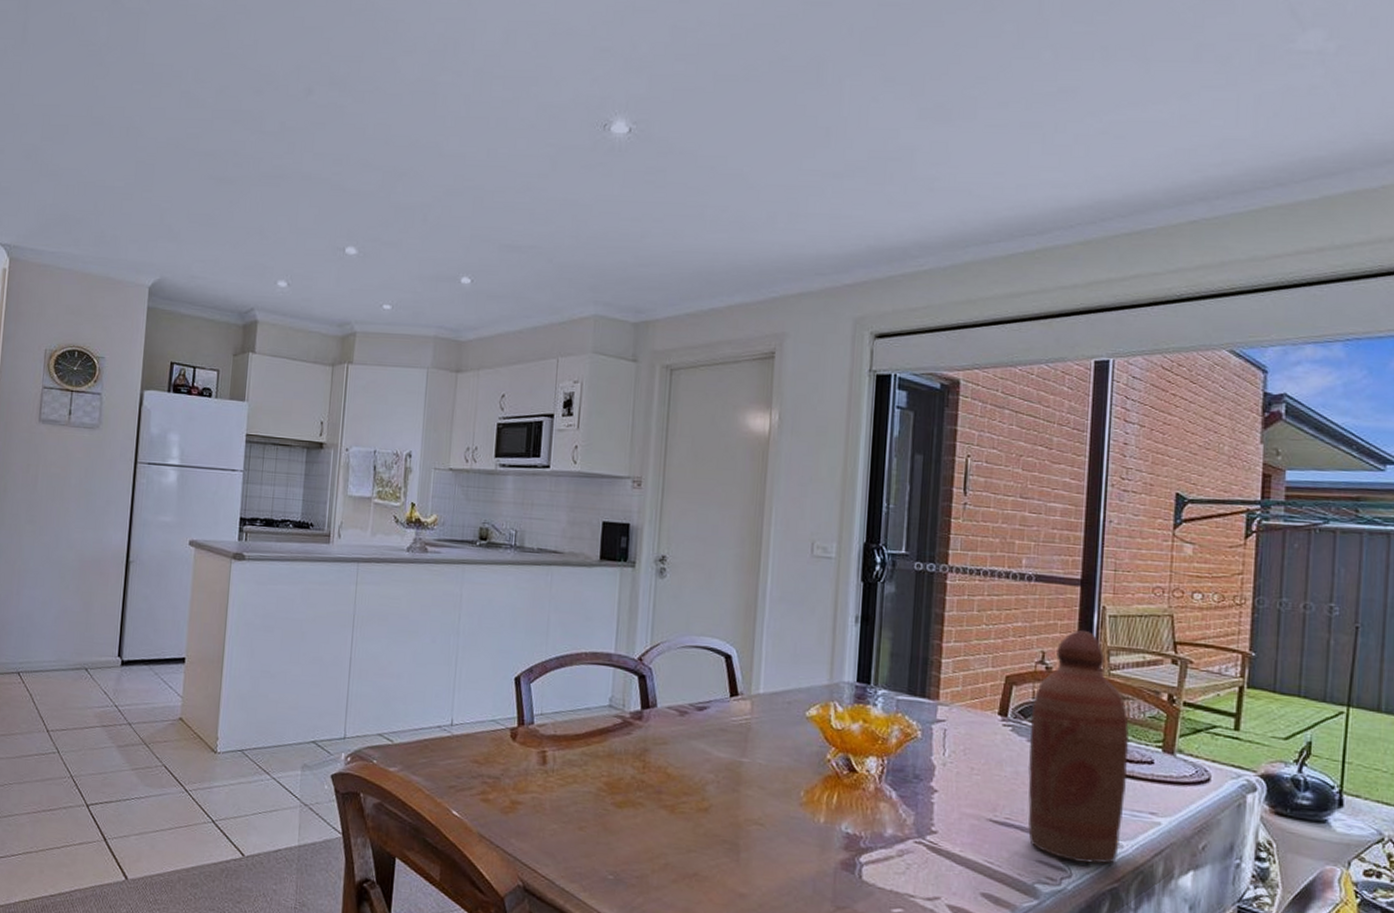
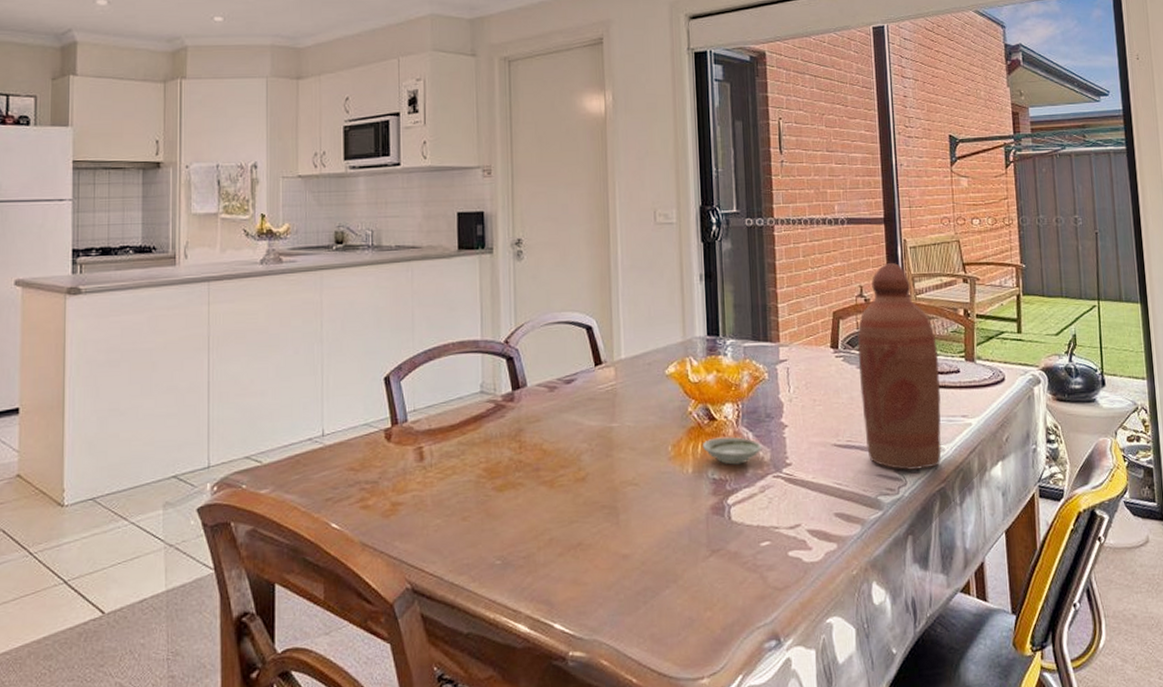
saucer: none [838,790,906,823] -> present [702,436,762,465]

